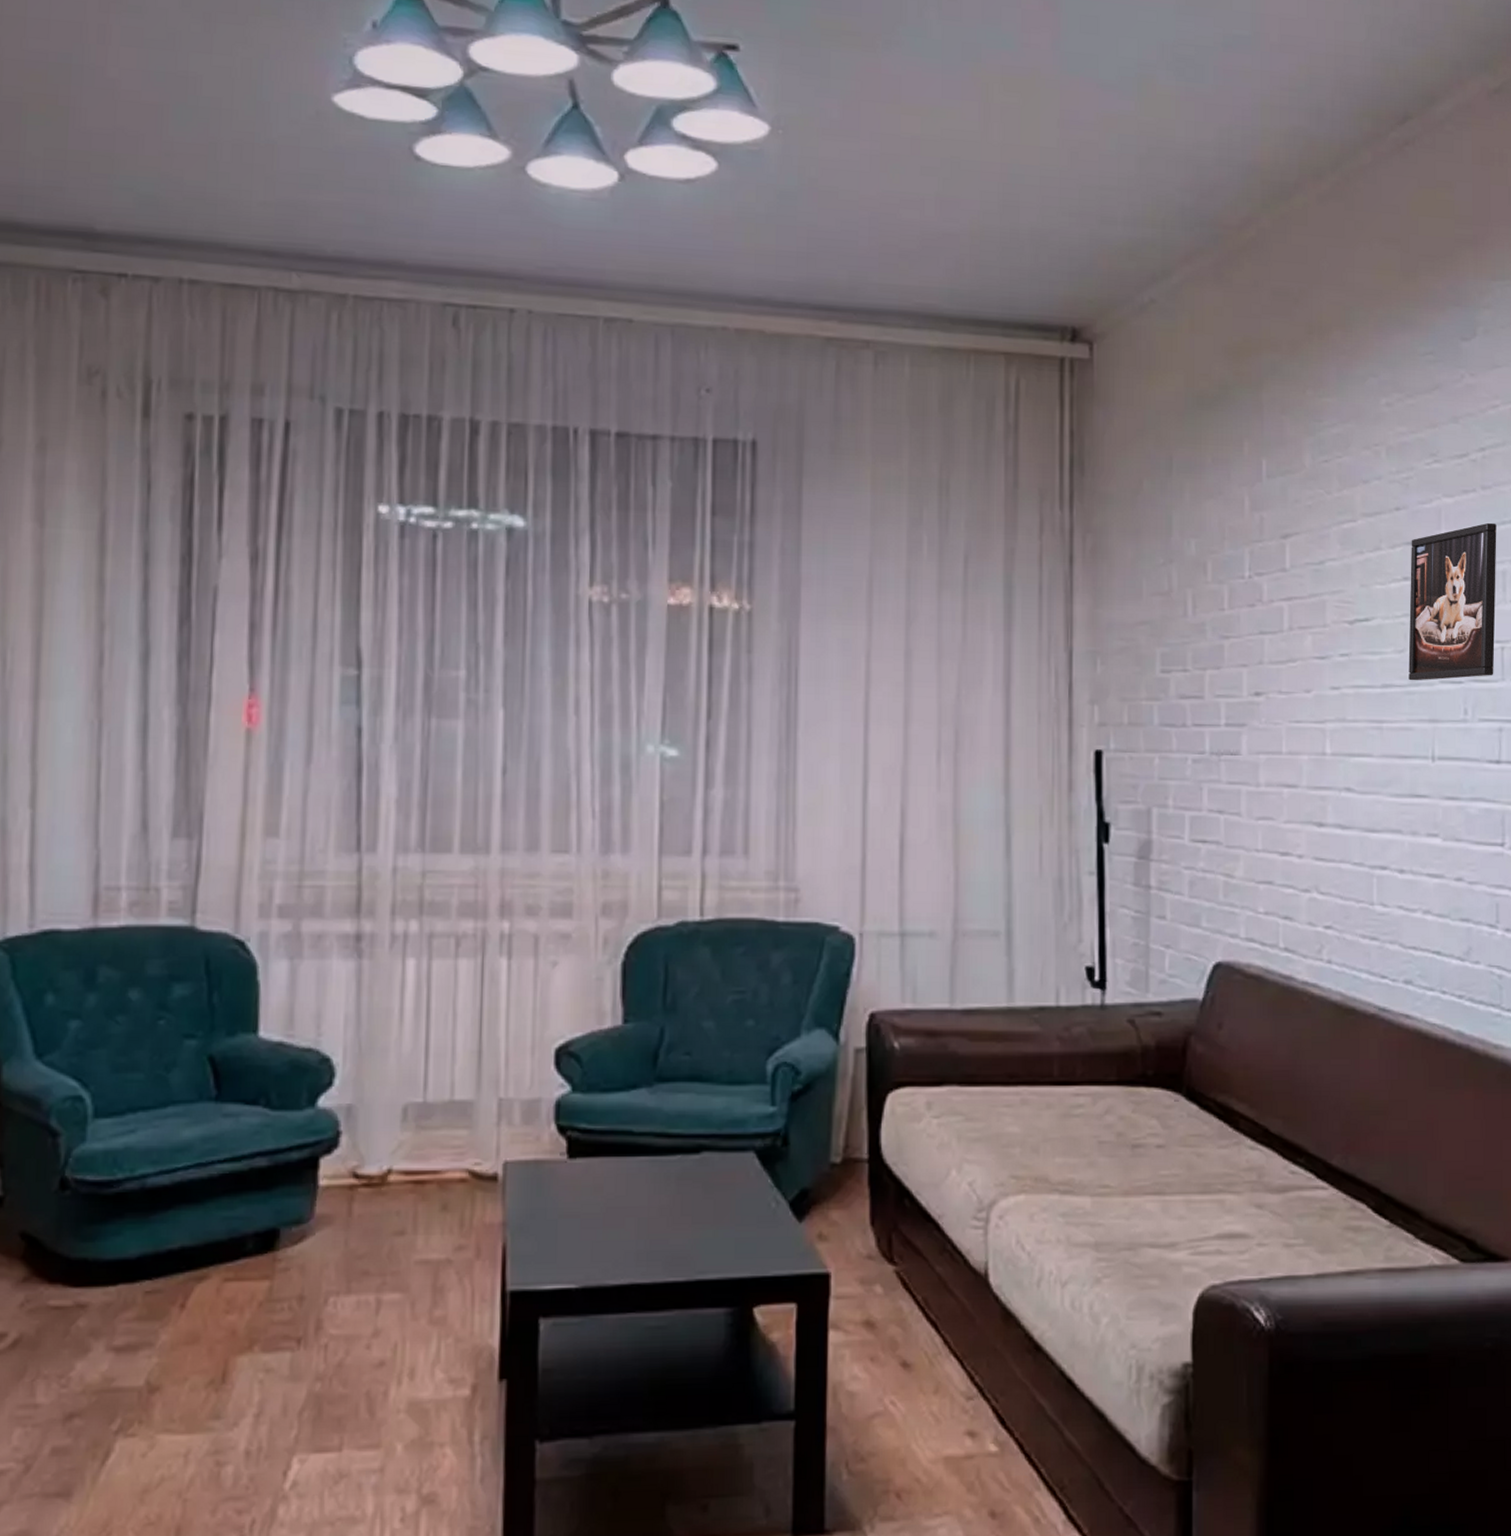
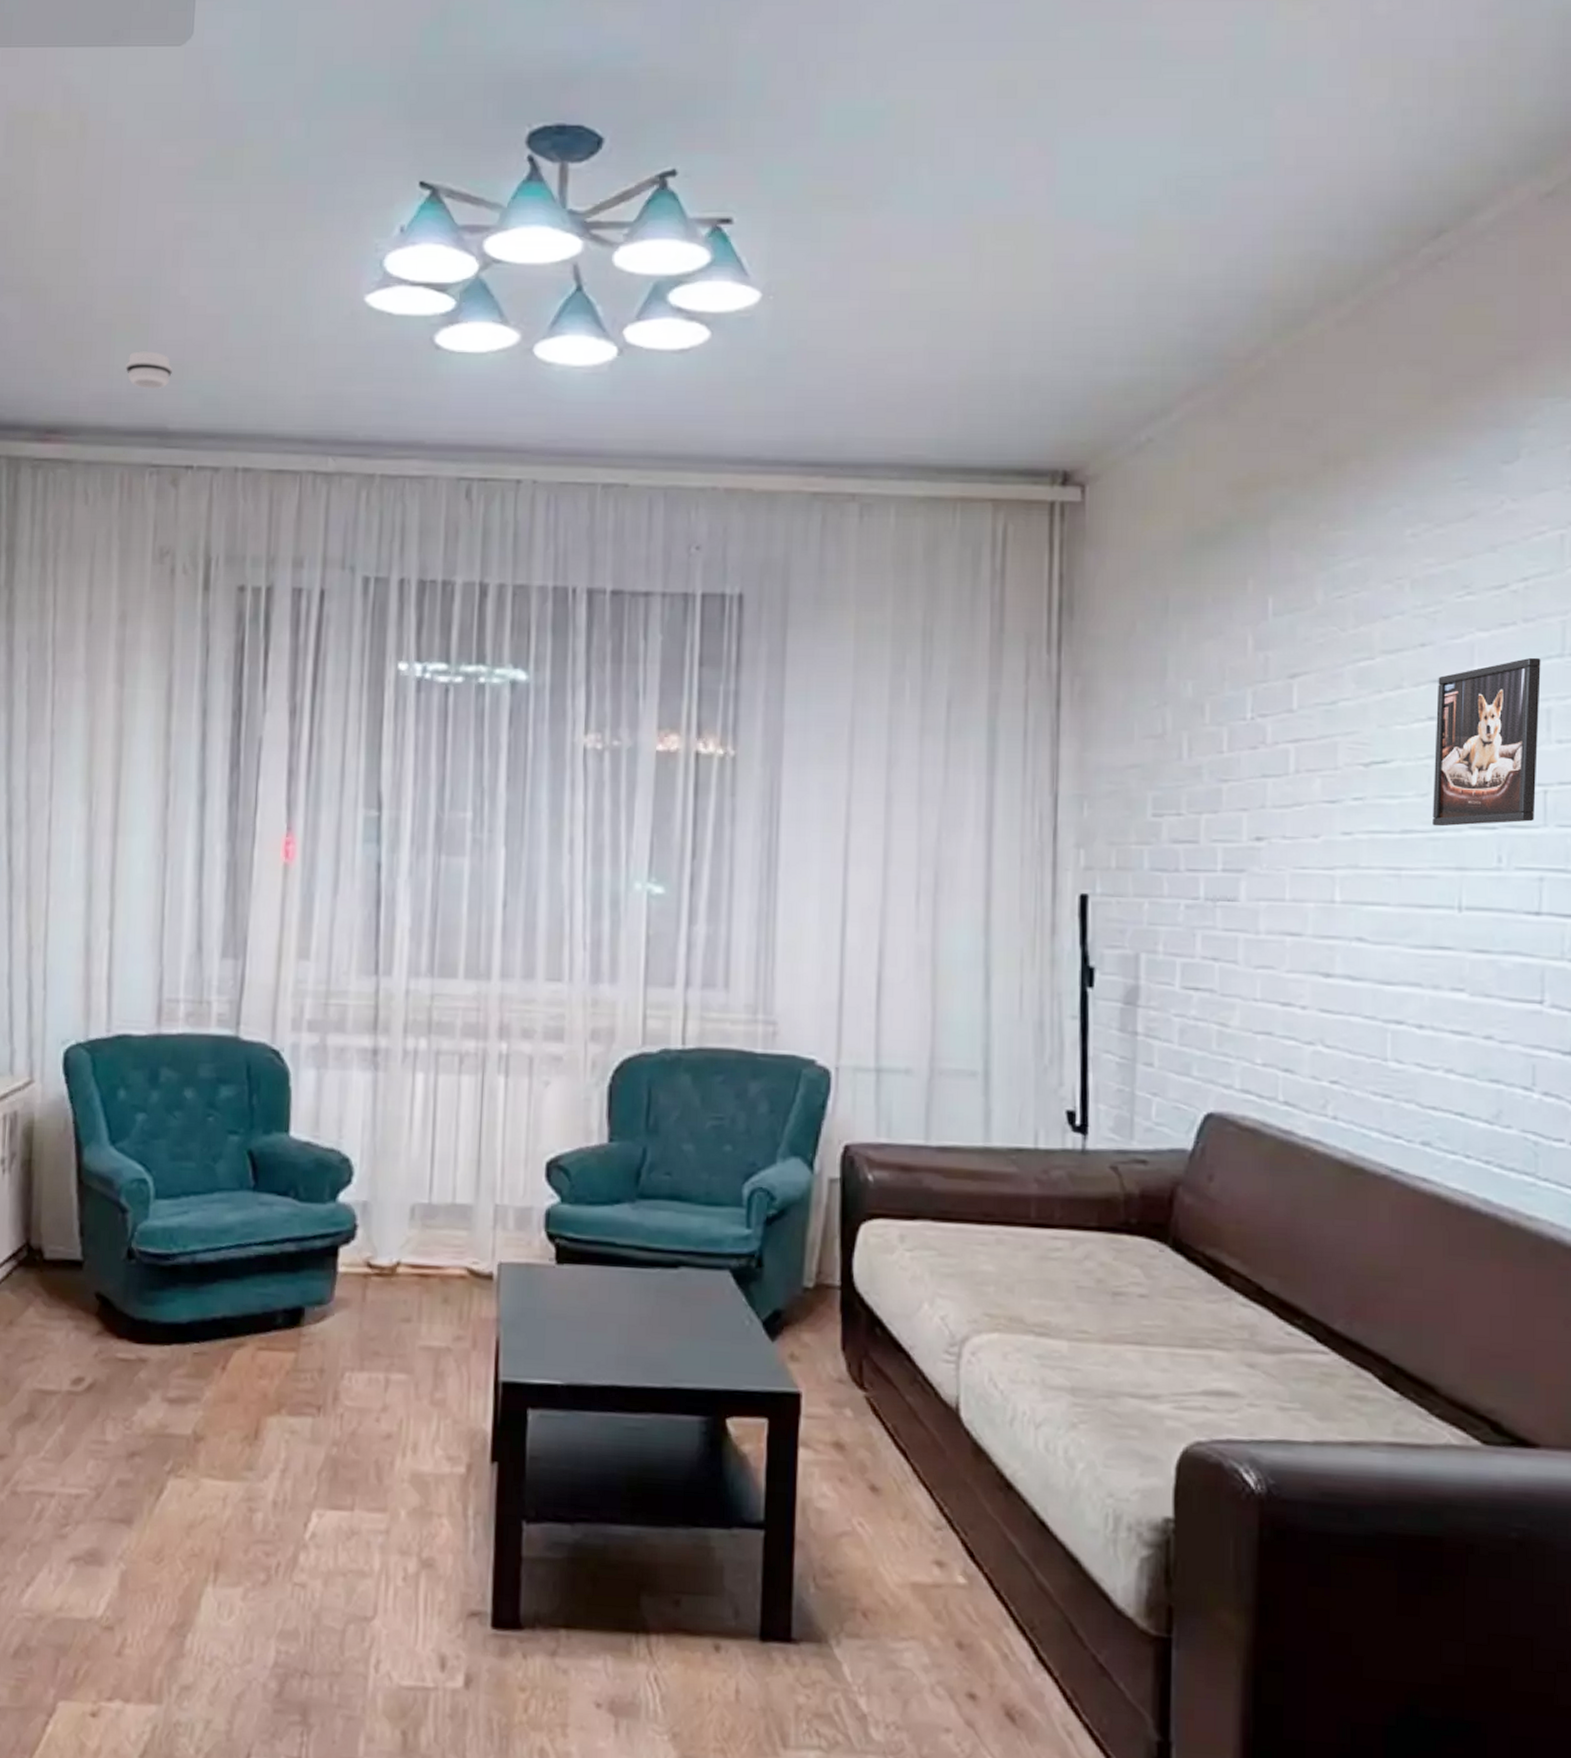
smoke detector: none [40,137,100,183] -> present [126,351,172,389]

